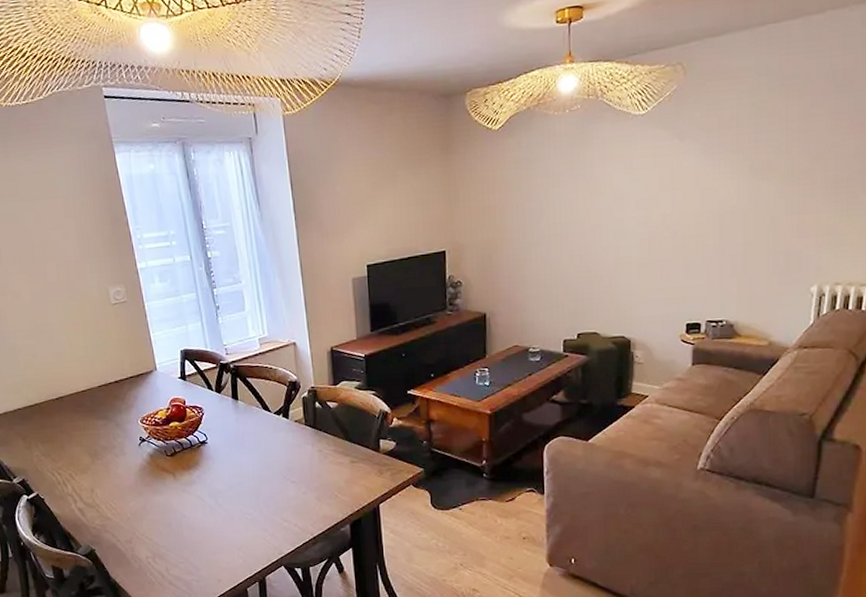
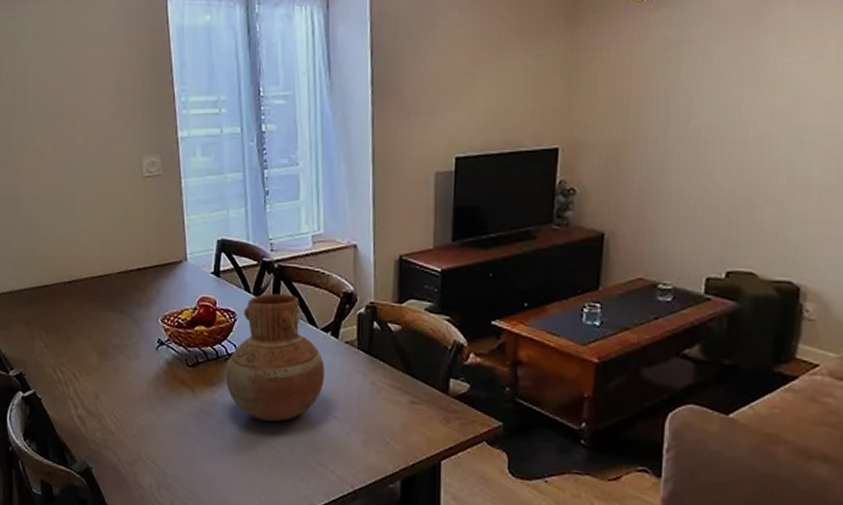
vase: none [199,388,282,492] -> present [225,293,326,422]

